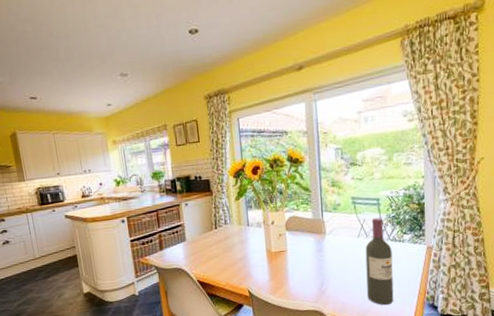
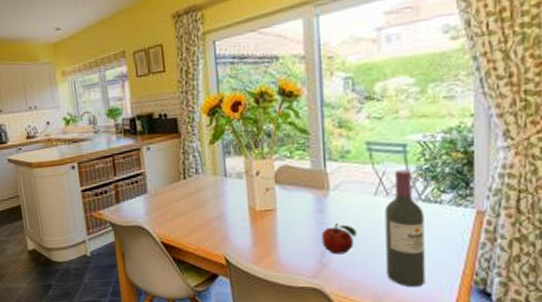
fruit: none [320,260,346,284] -> present [321,223,356,255]

